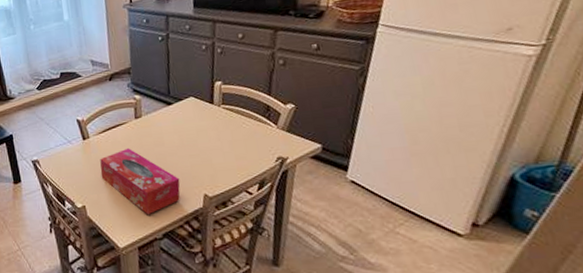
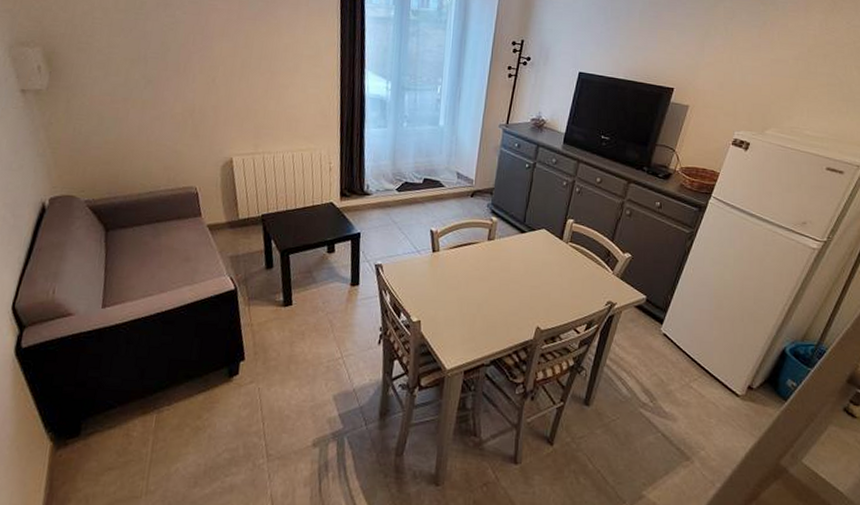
tissue box: present [100,147,181,215] -> none [442,268,518,340]

